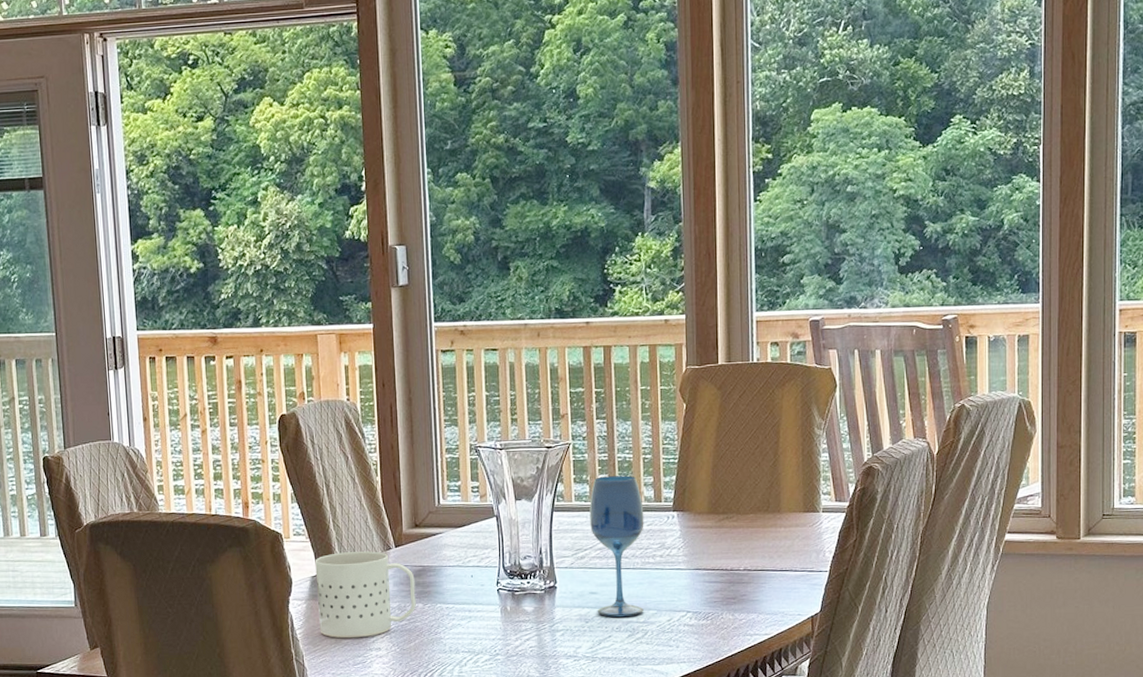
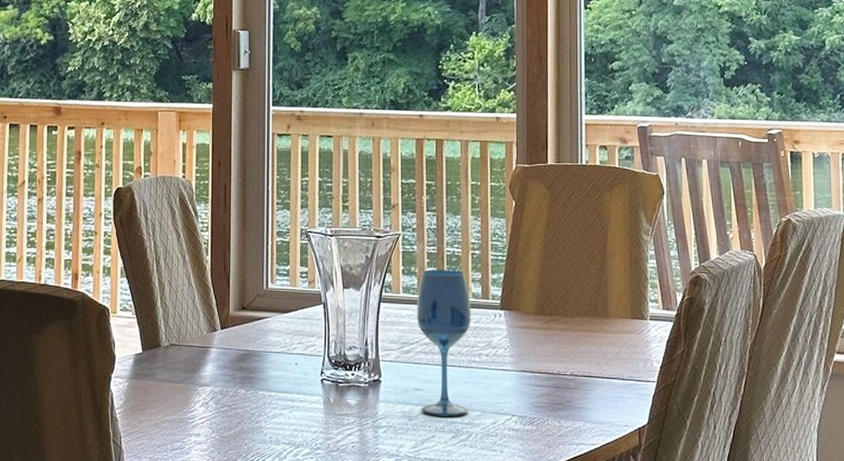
mug: present [315,551,416,639] -> none [139,331,239,422]

